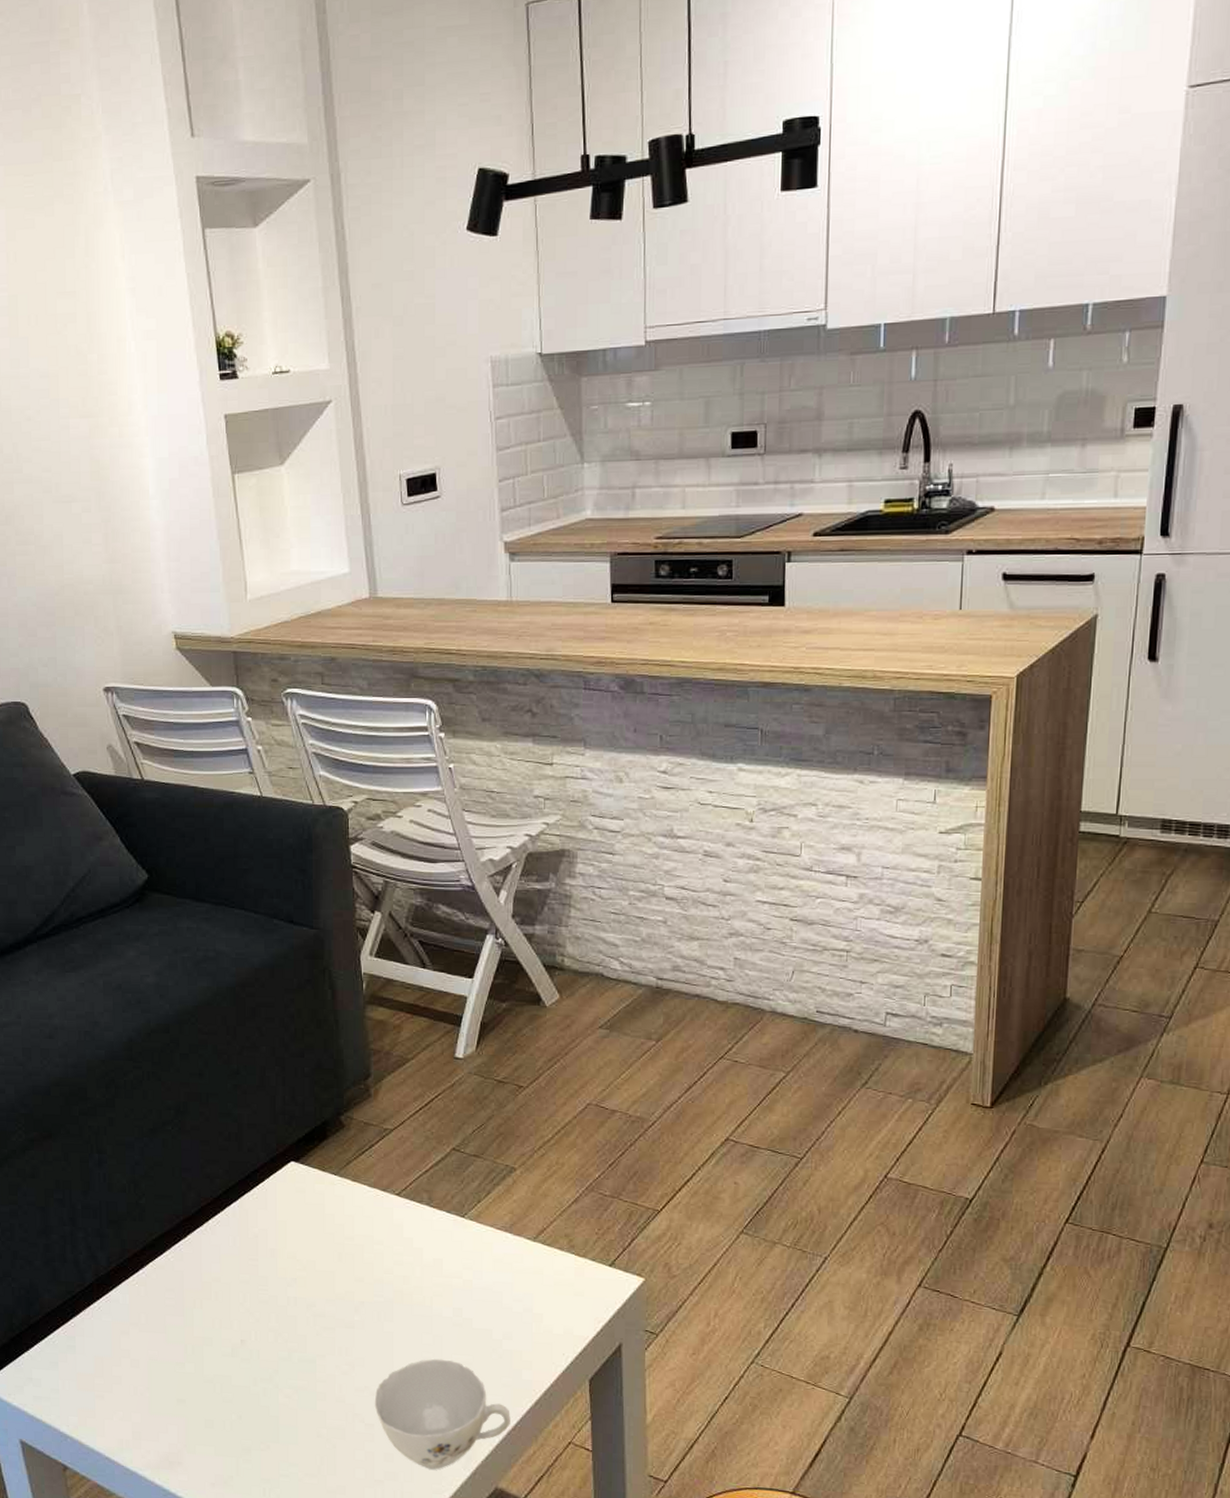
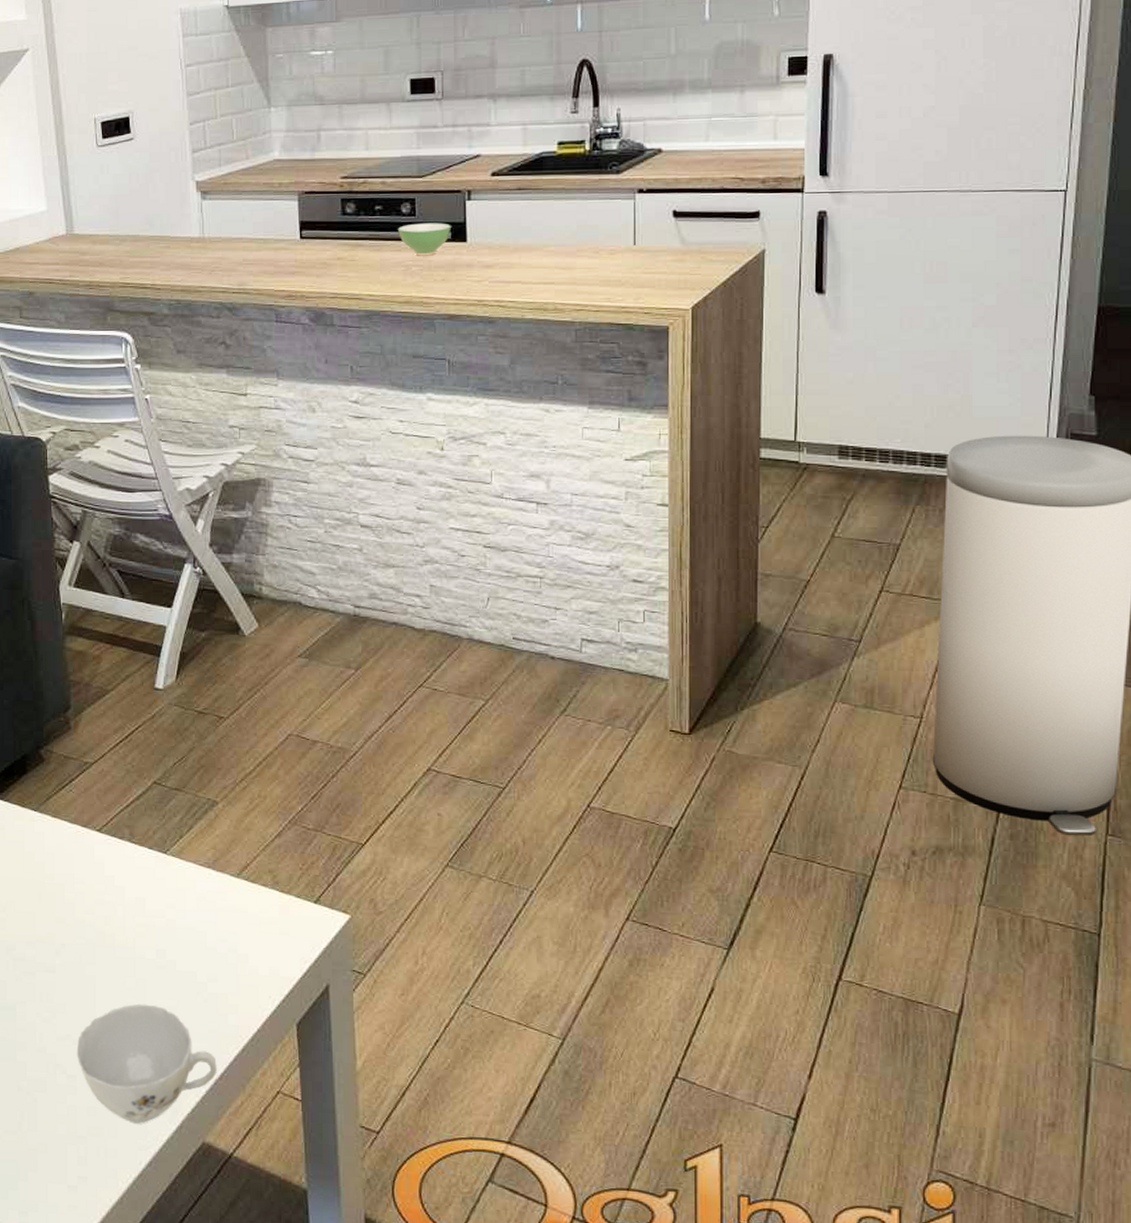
bowl: none [712,586,769,622] -> present [397,223,451,257]

